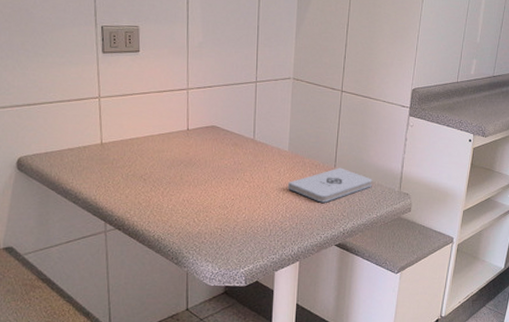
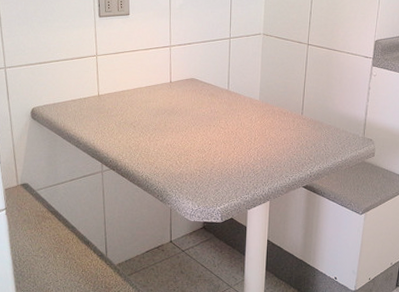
notepad: present [288,167,372,203] -> none [259,115,337,148]

